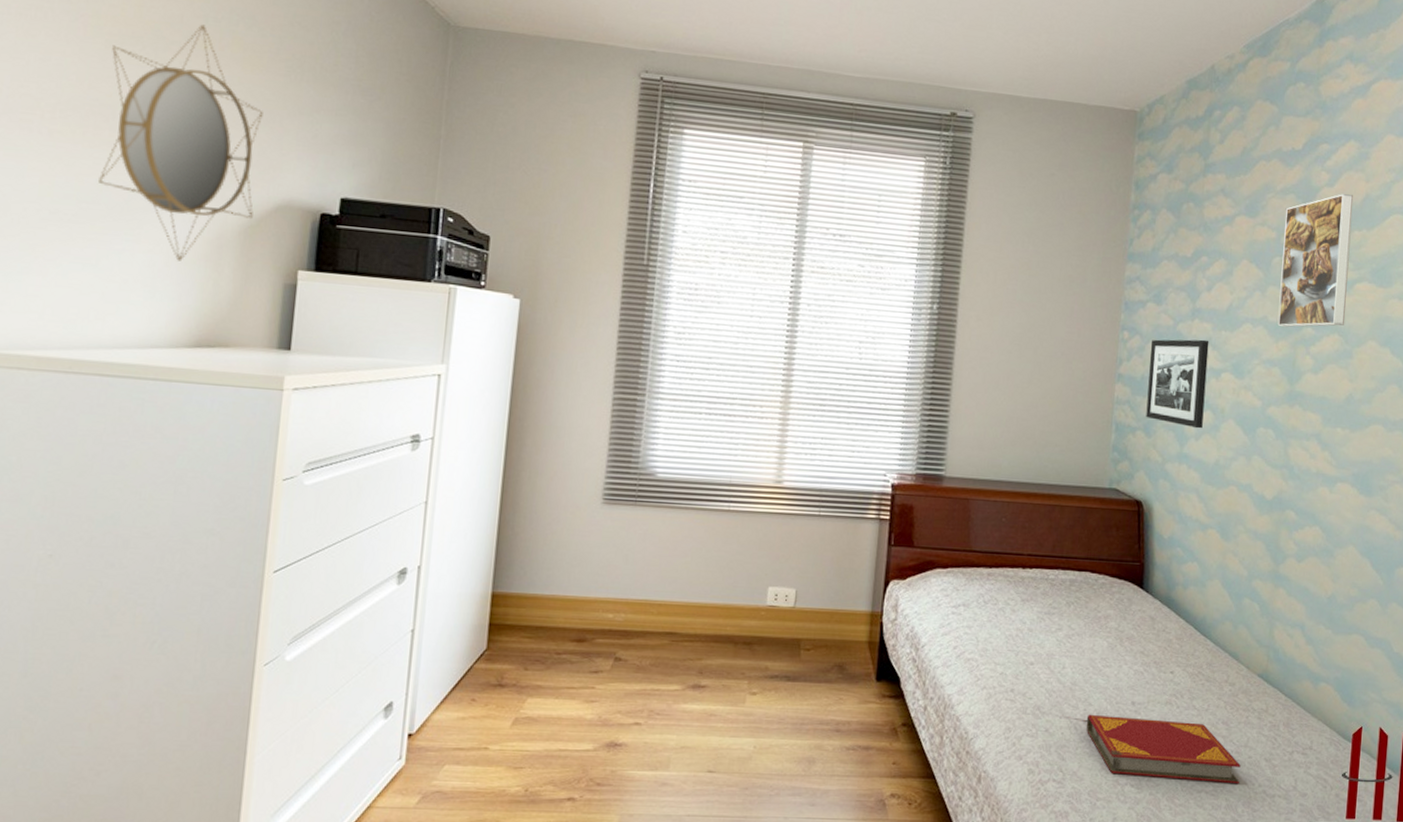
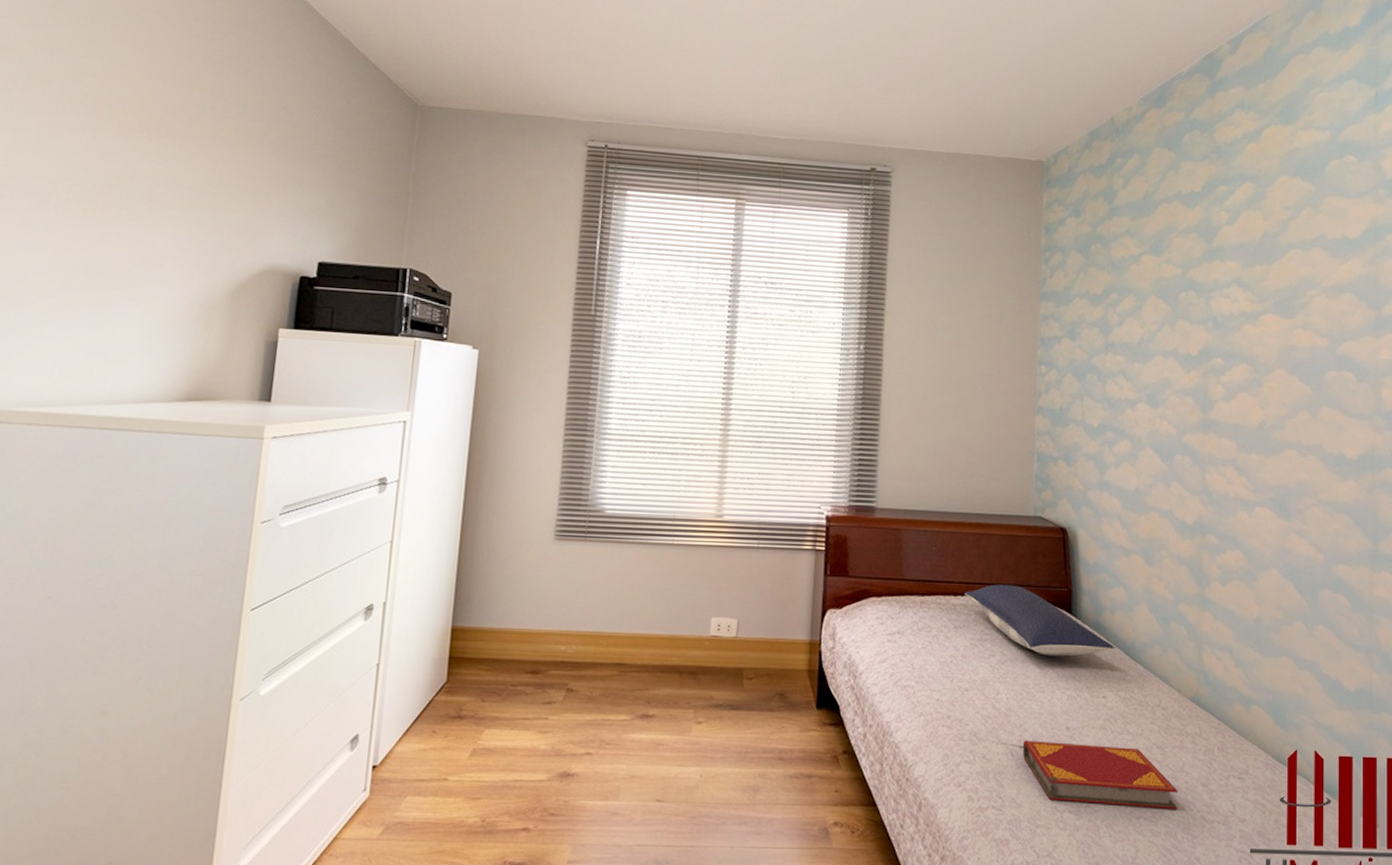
home mirror: present [99,24,263,261] -> none [105,112,251,323]
pillow: none [1033,557,1185,631] -> present [964,584,1115,657]
picture frame: present [1146,339,1209,429] -> none [1066,371,1123,457]
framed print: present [1277,194,1354,327] -> none [1188,231,1253,358]

